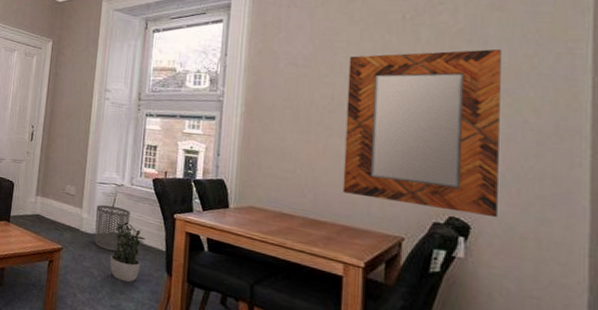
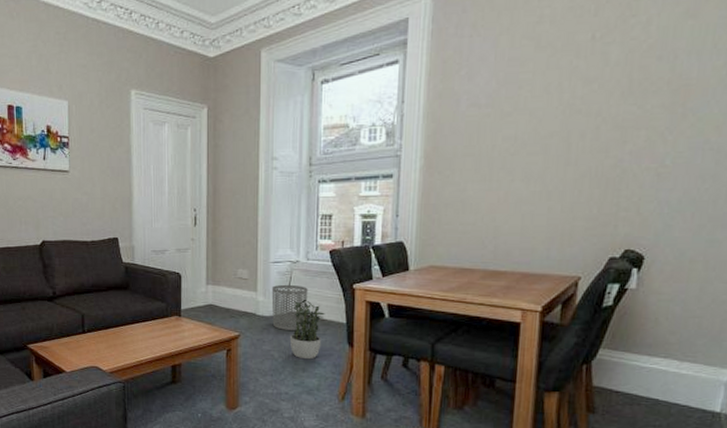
home mirror: present [342,49,501,218] -> none [523,63,691,245]

